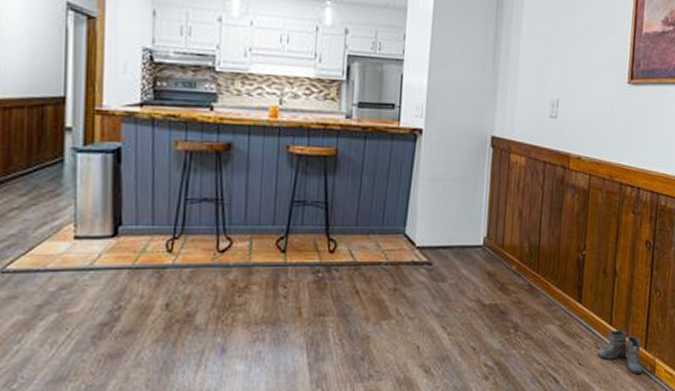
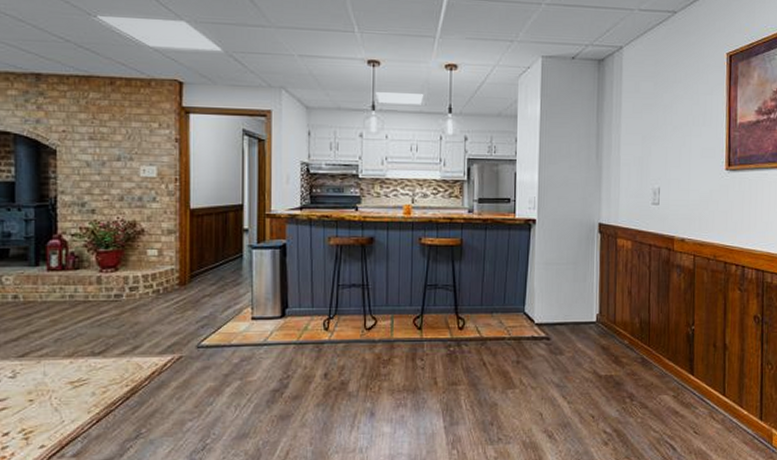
boots: present [597,329,647,375] -> none [712,400,764,444]

